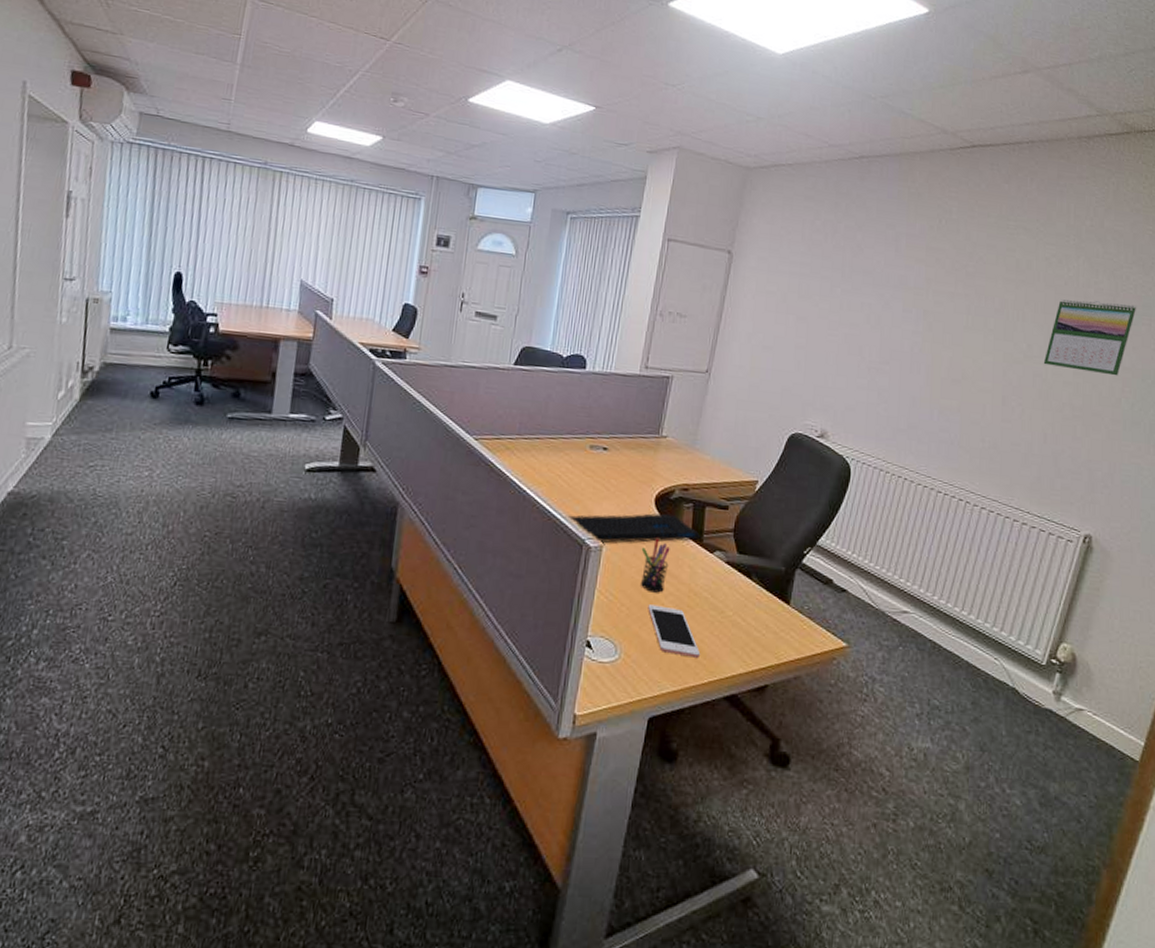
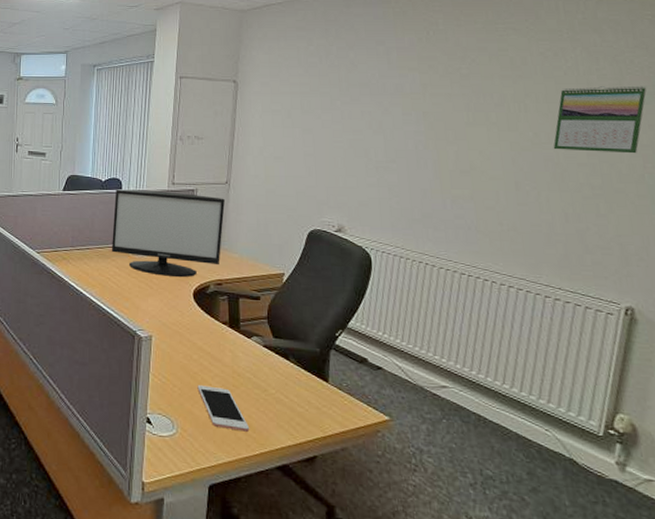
monitor: none [565,368,702,480] -> present [111,189,225,278]
keyboard: present [565,513,701,543] -> none [117,305,238,334]
pen holder: present [641,538,670,593] -> none [186,327,212,375]

